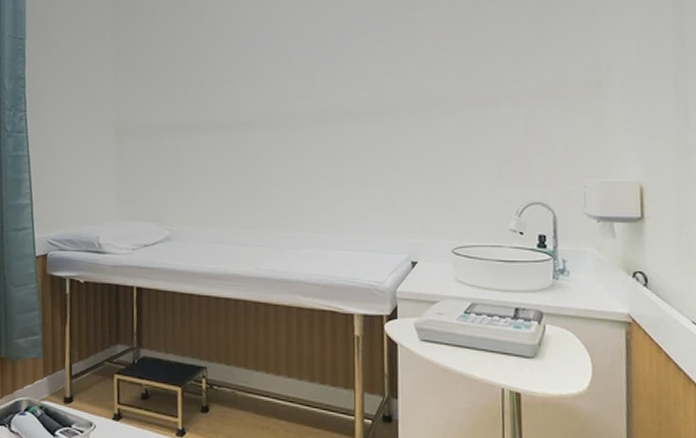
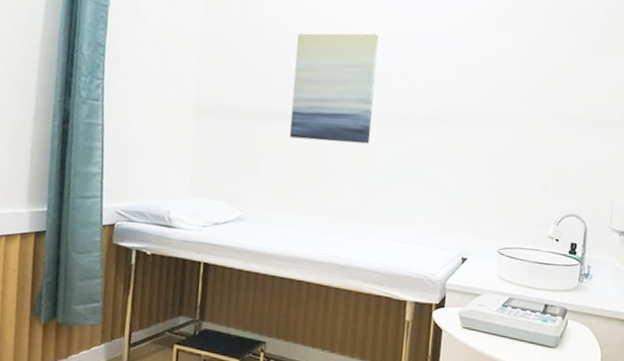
wall art: none [209,29,296,149] -> present [289,33,379,144]

